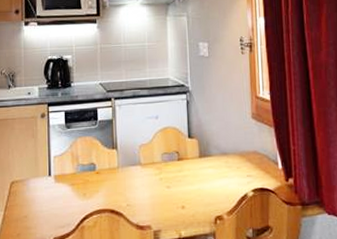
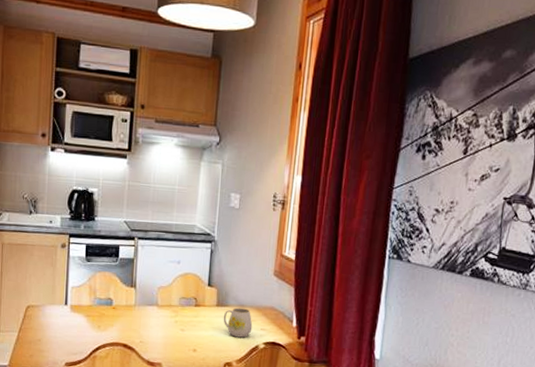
mug: none [207,156,239,188] -> present [223,307,253,338]

